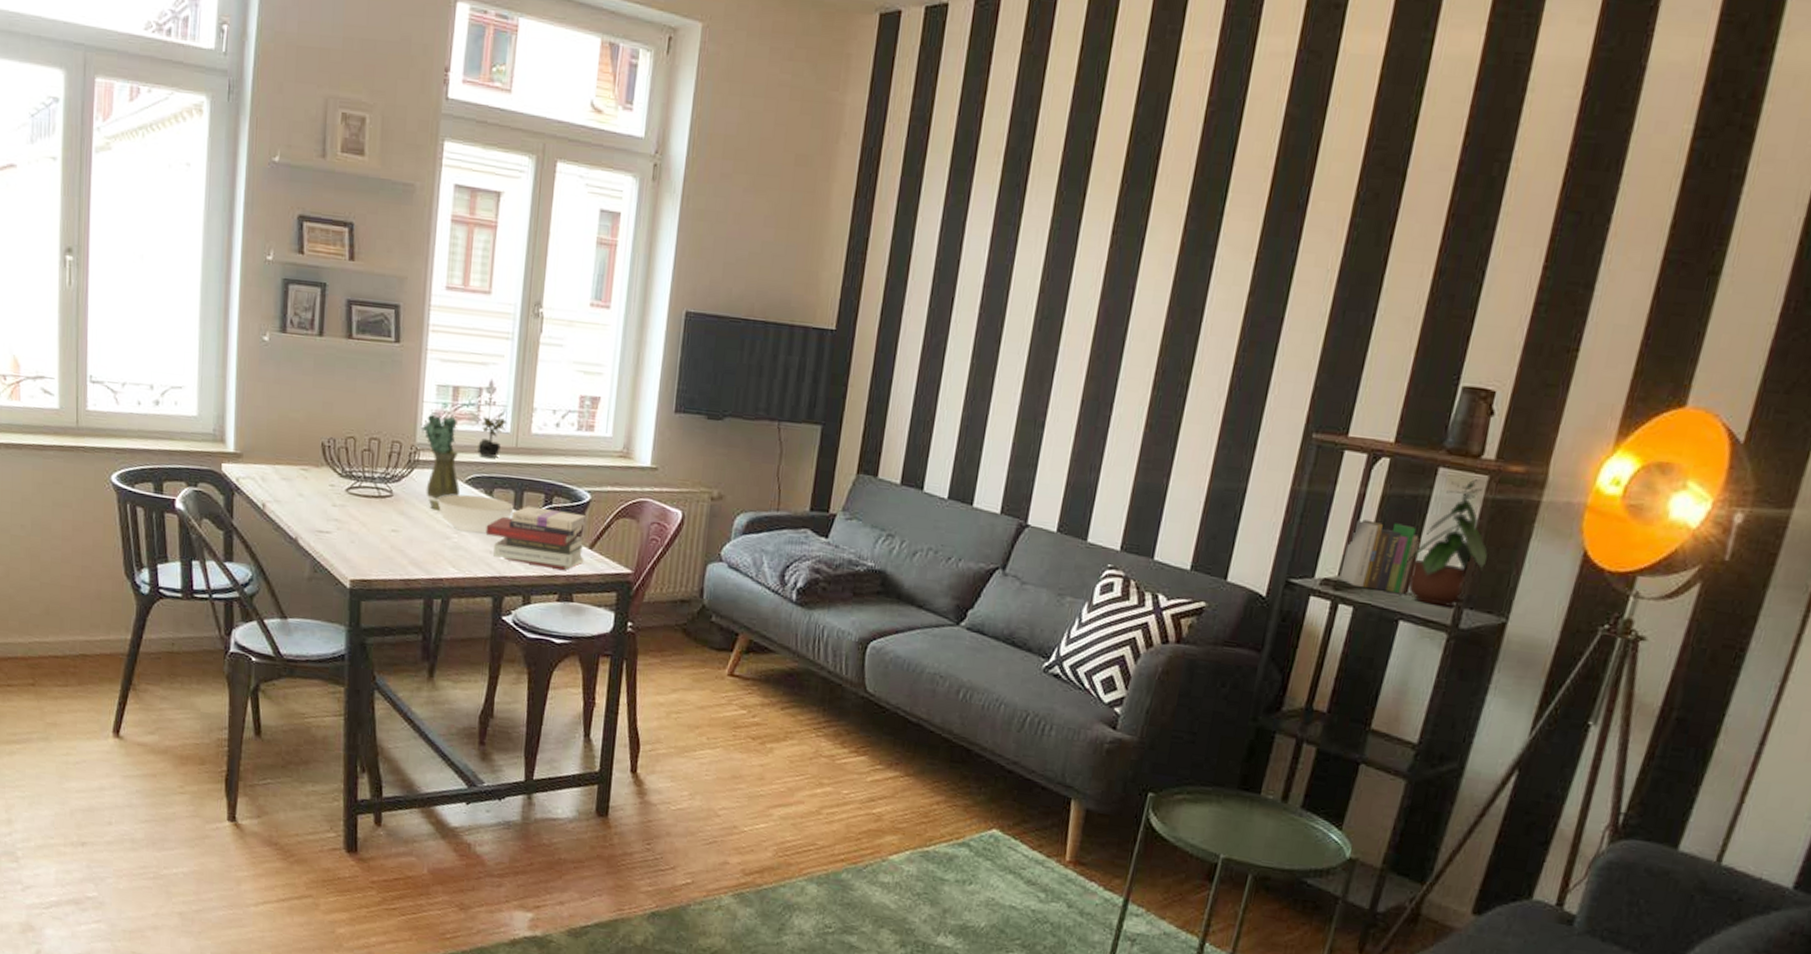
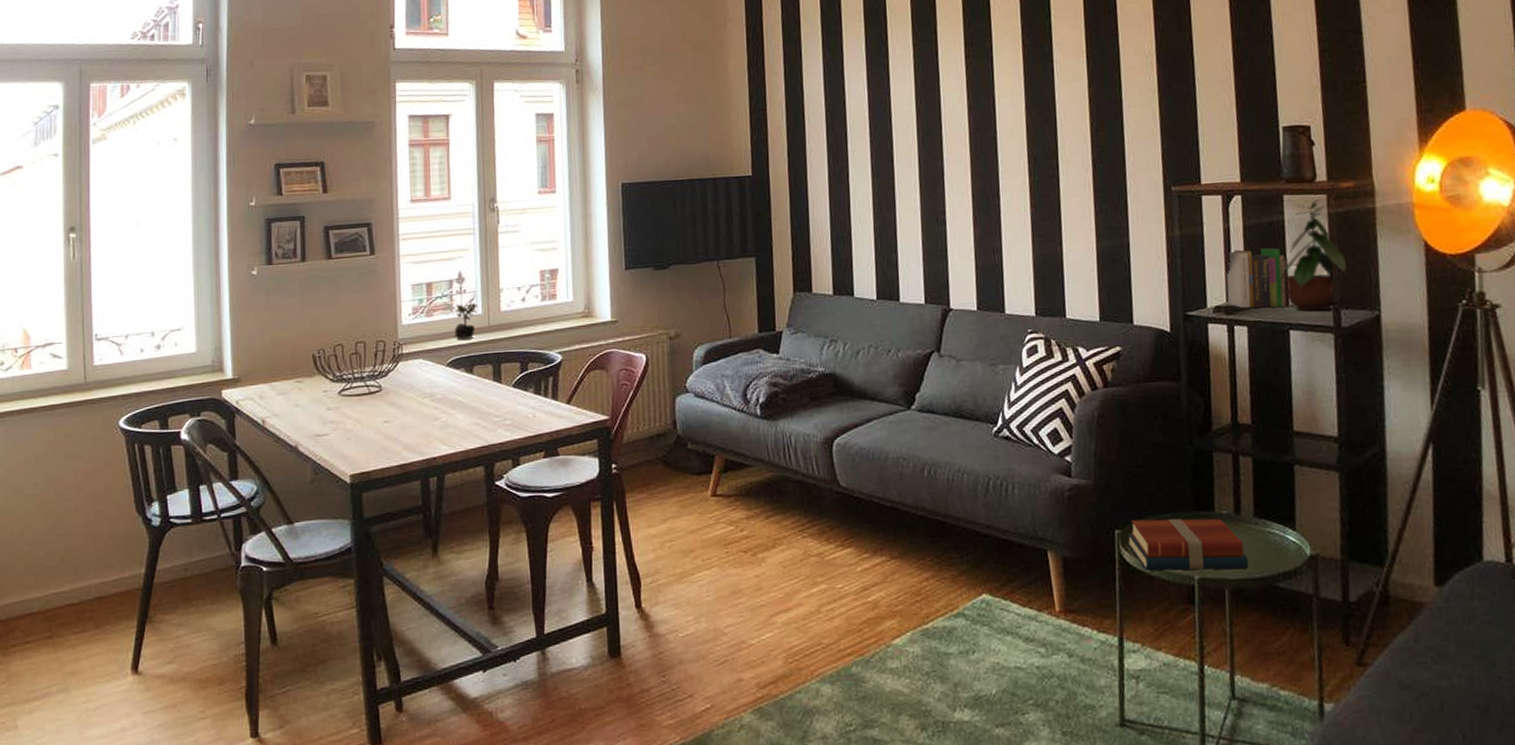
vase: present [422,409,460,511] -> none [402,307,444,396]
bowl: present [438,494,514,534] -> none [423,374,494,411]
books: present [485,506,587,570] -> none [470,374,564,429]
books: none [1158,785,1283,858] -> present [1127,518,1249,571]

